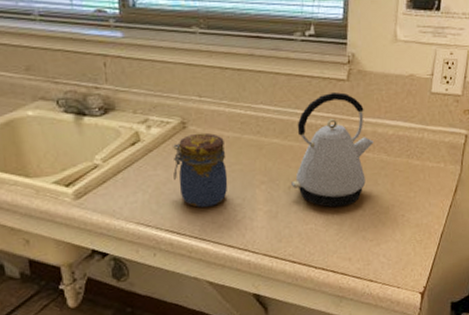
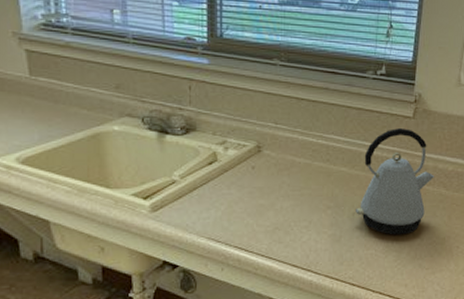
jar: present [173,132,228,208] -> none [246,157,297,227]

